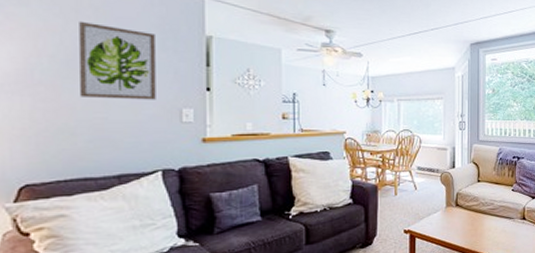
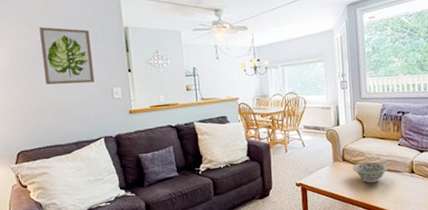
decorative bowl: none [465,207,501,230] -> present [352,161,388,183]

